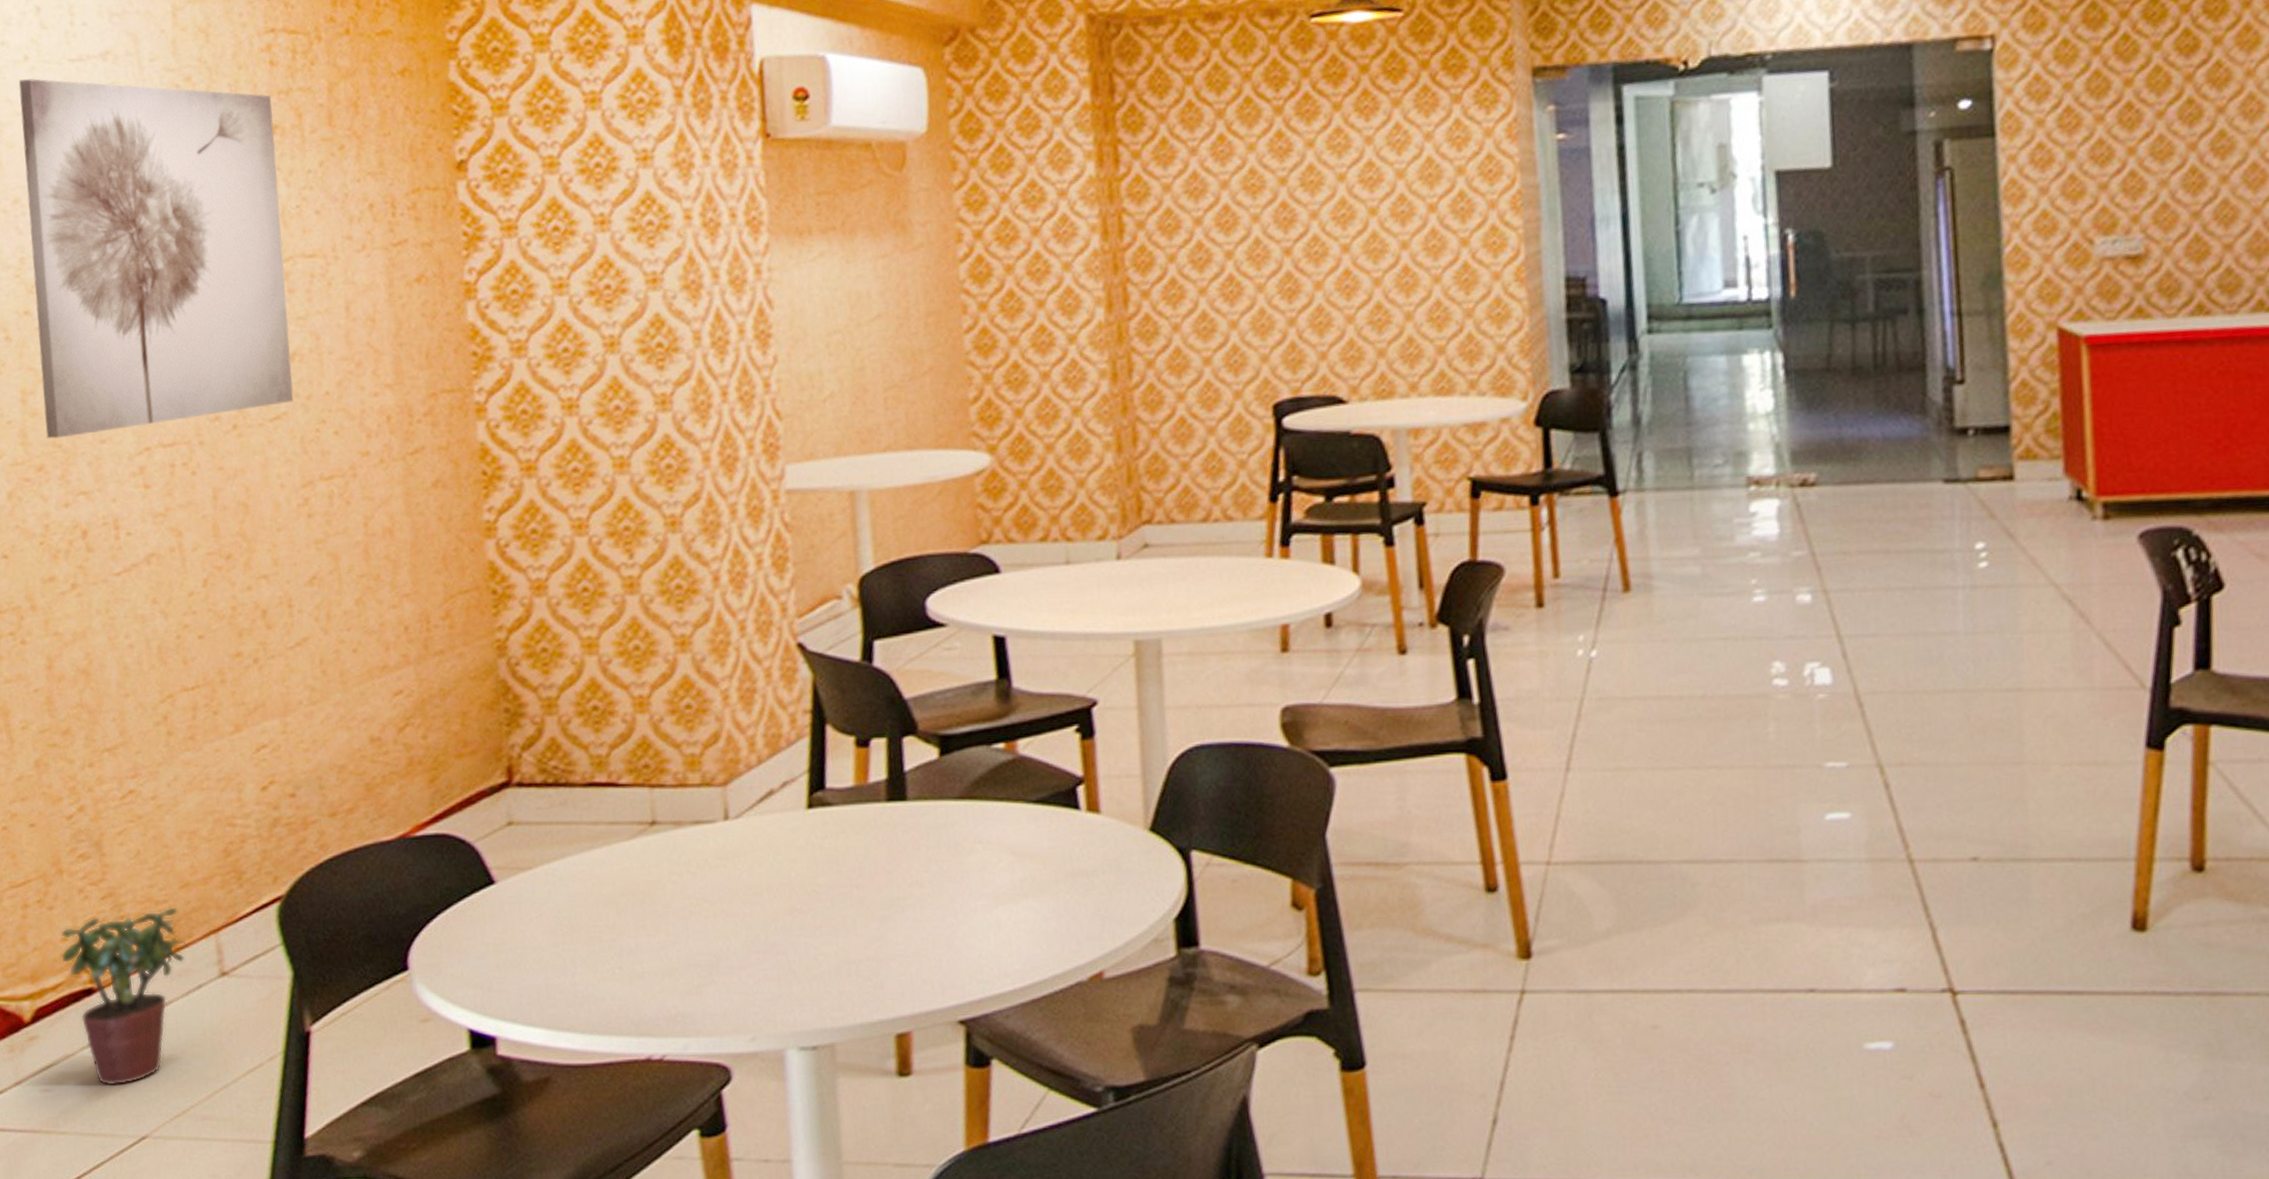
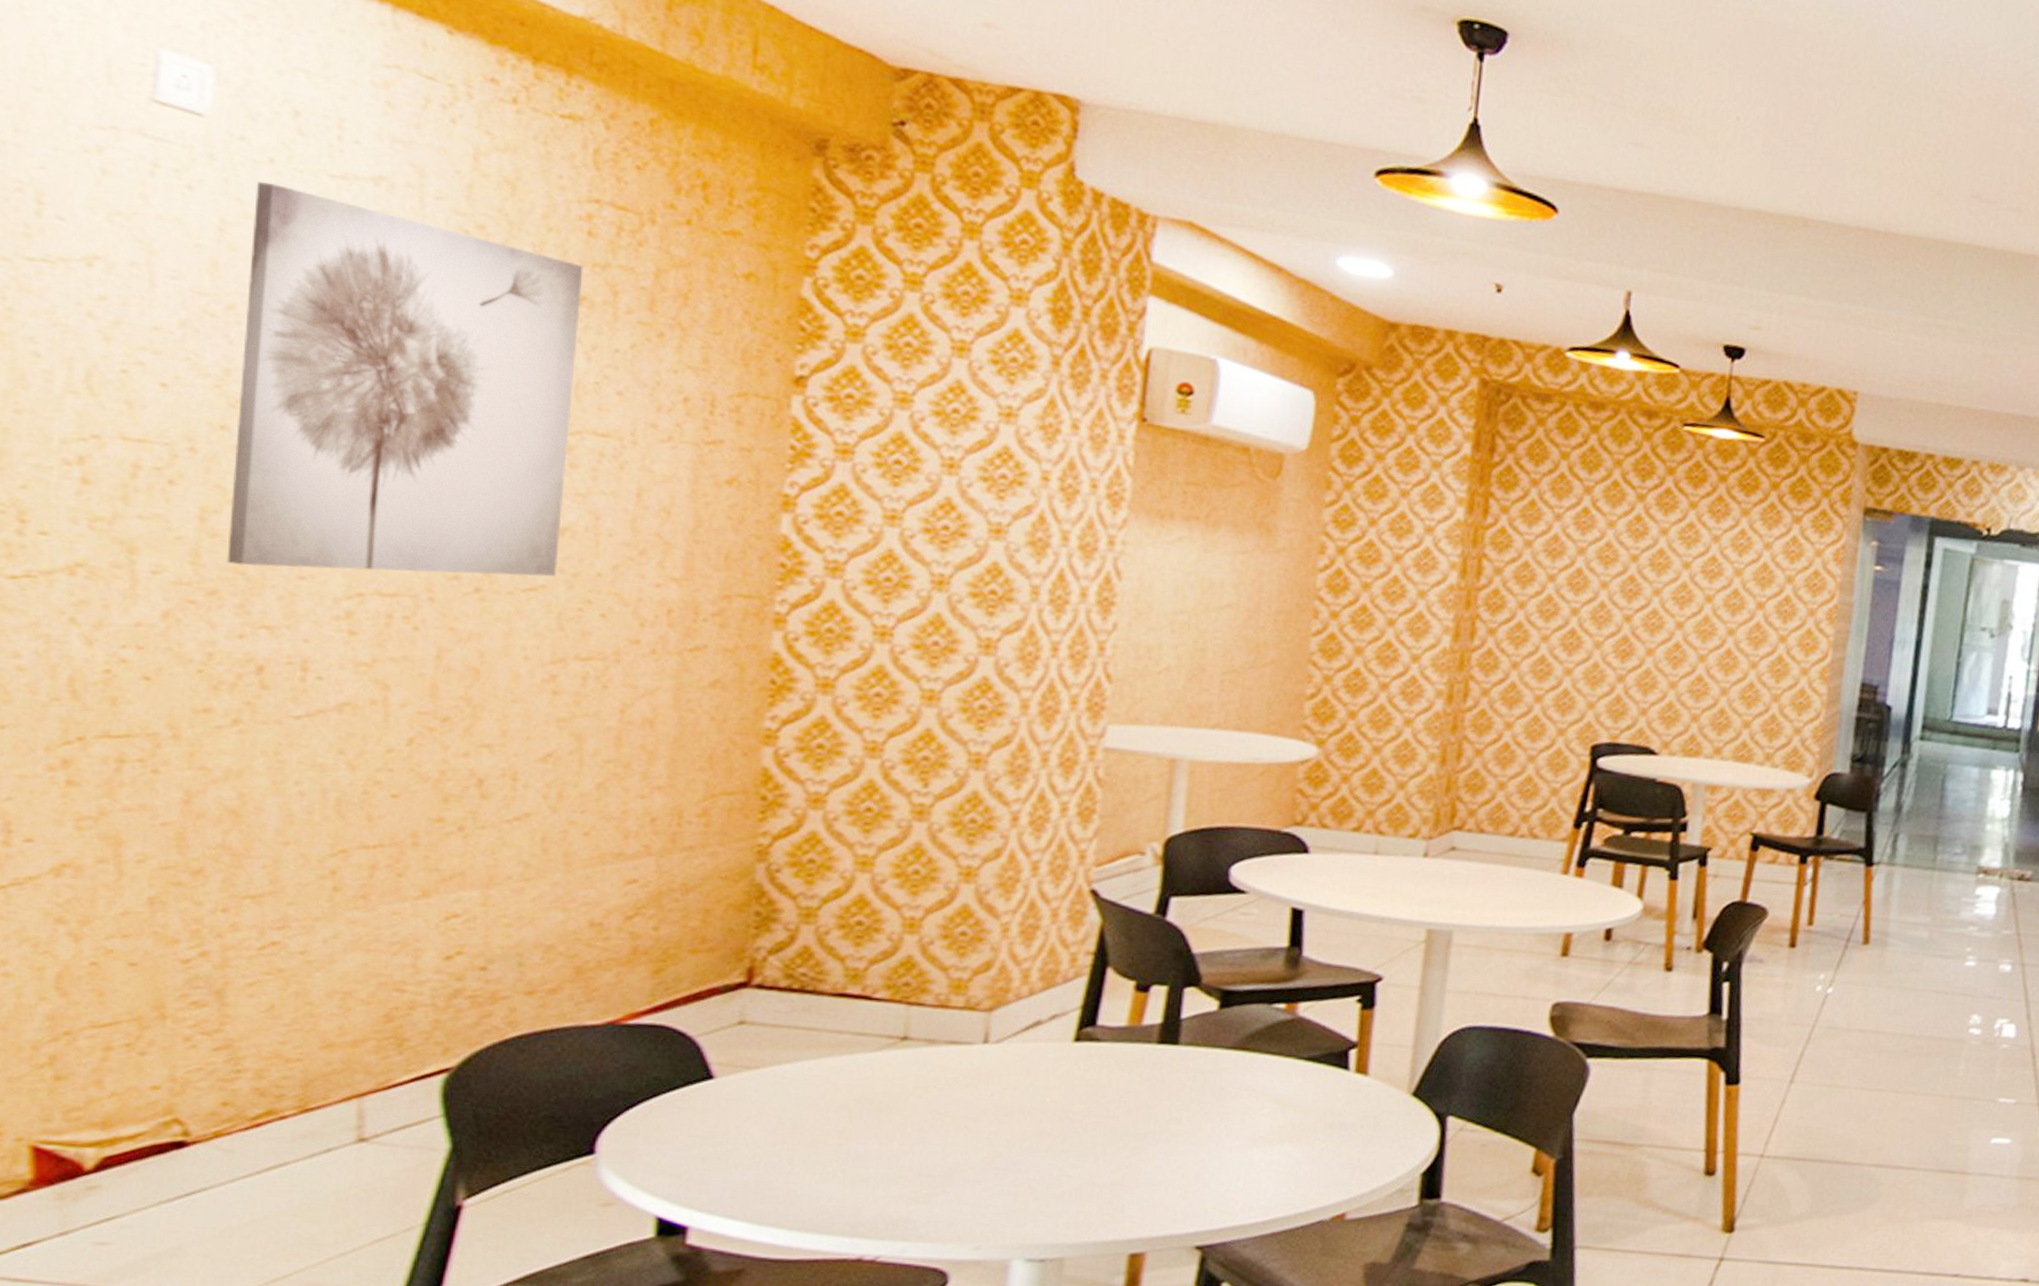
potted plant: present [61,907,185,1086] -> none [148,1066,318,1245]

